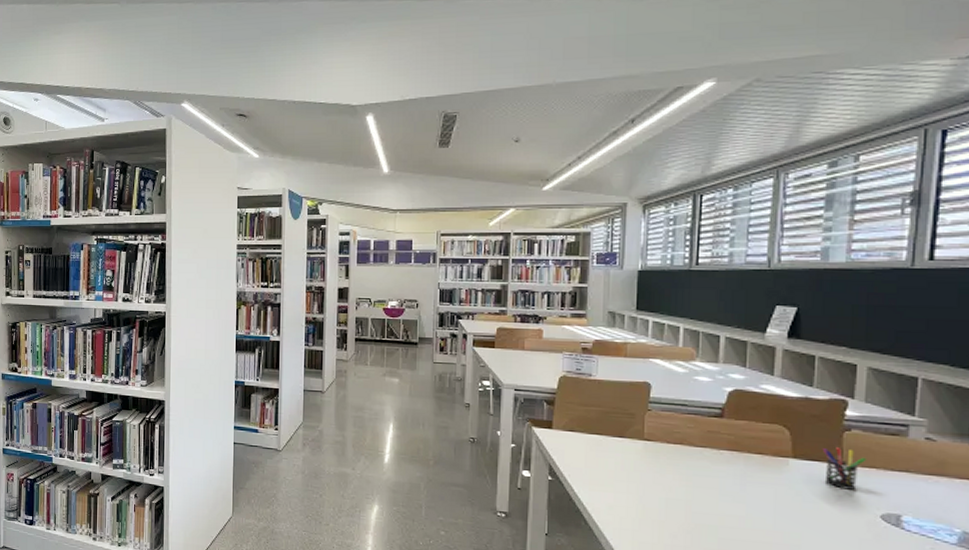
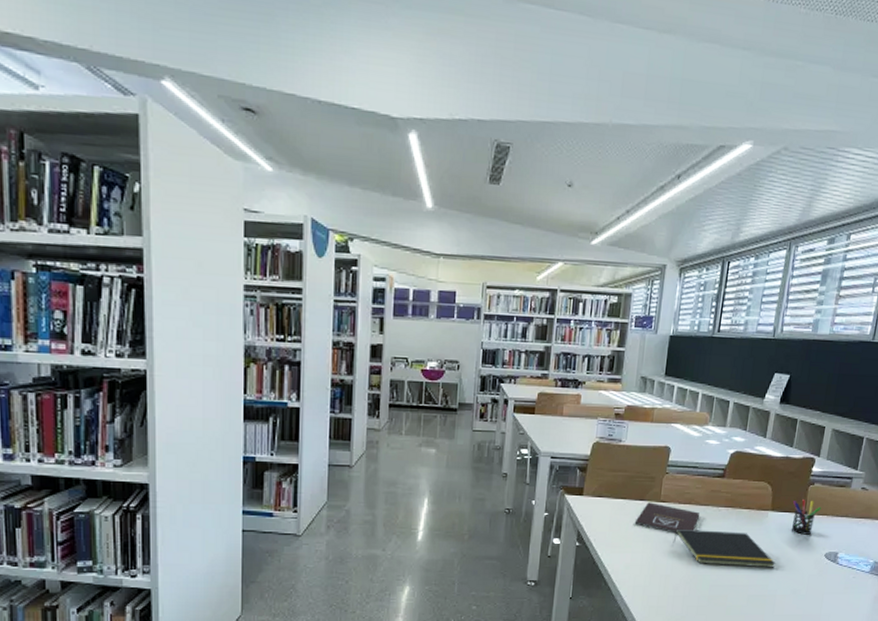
book: none [615,440,695,476] -> present [634,502,699,534]
notepad: none [664,470,809,526] -> present [673,528,776,568]

